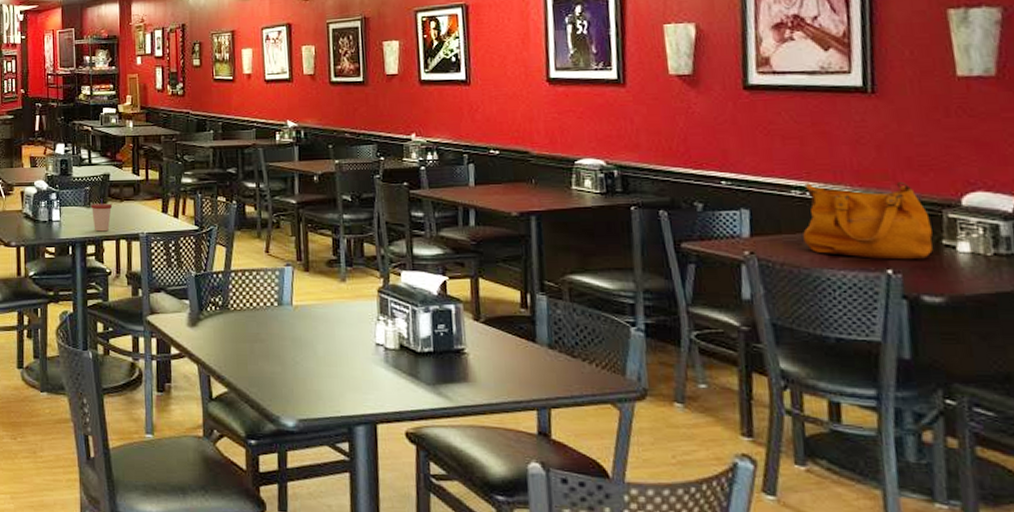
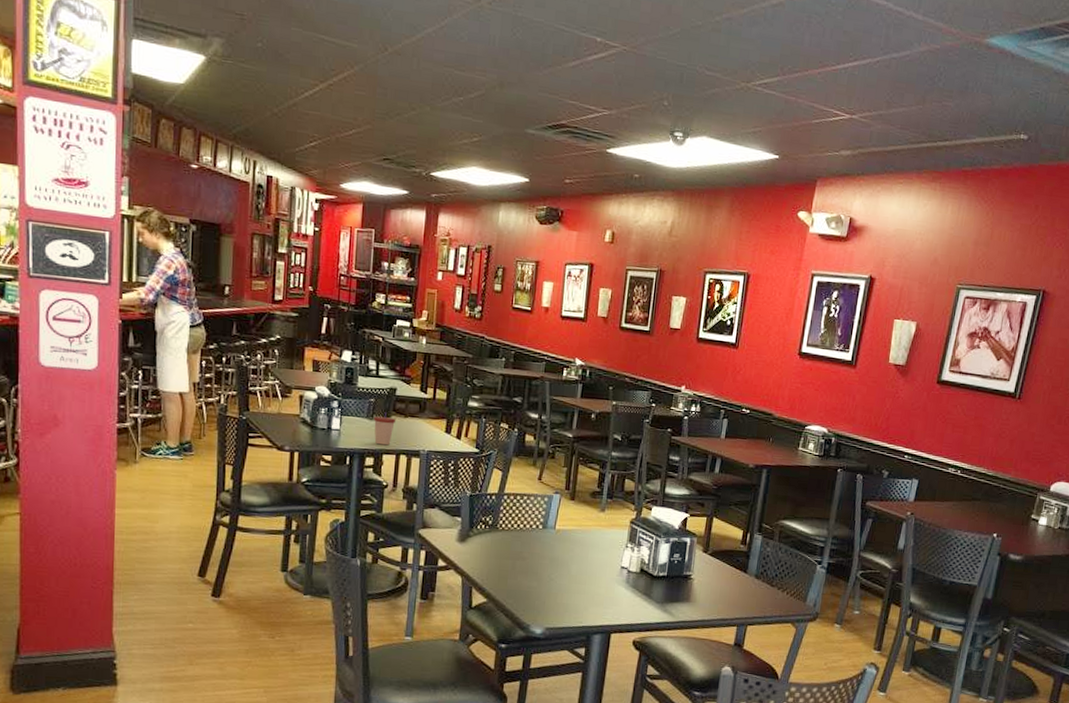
handbag: present [803,181,933,260] -> none [948,463,1029,528]

